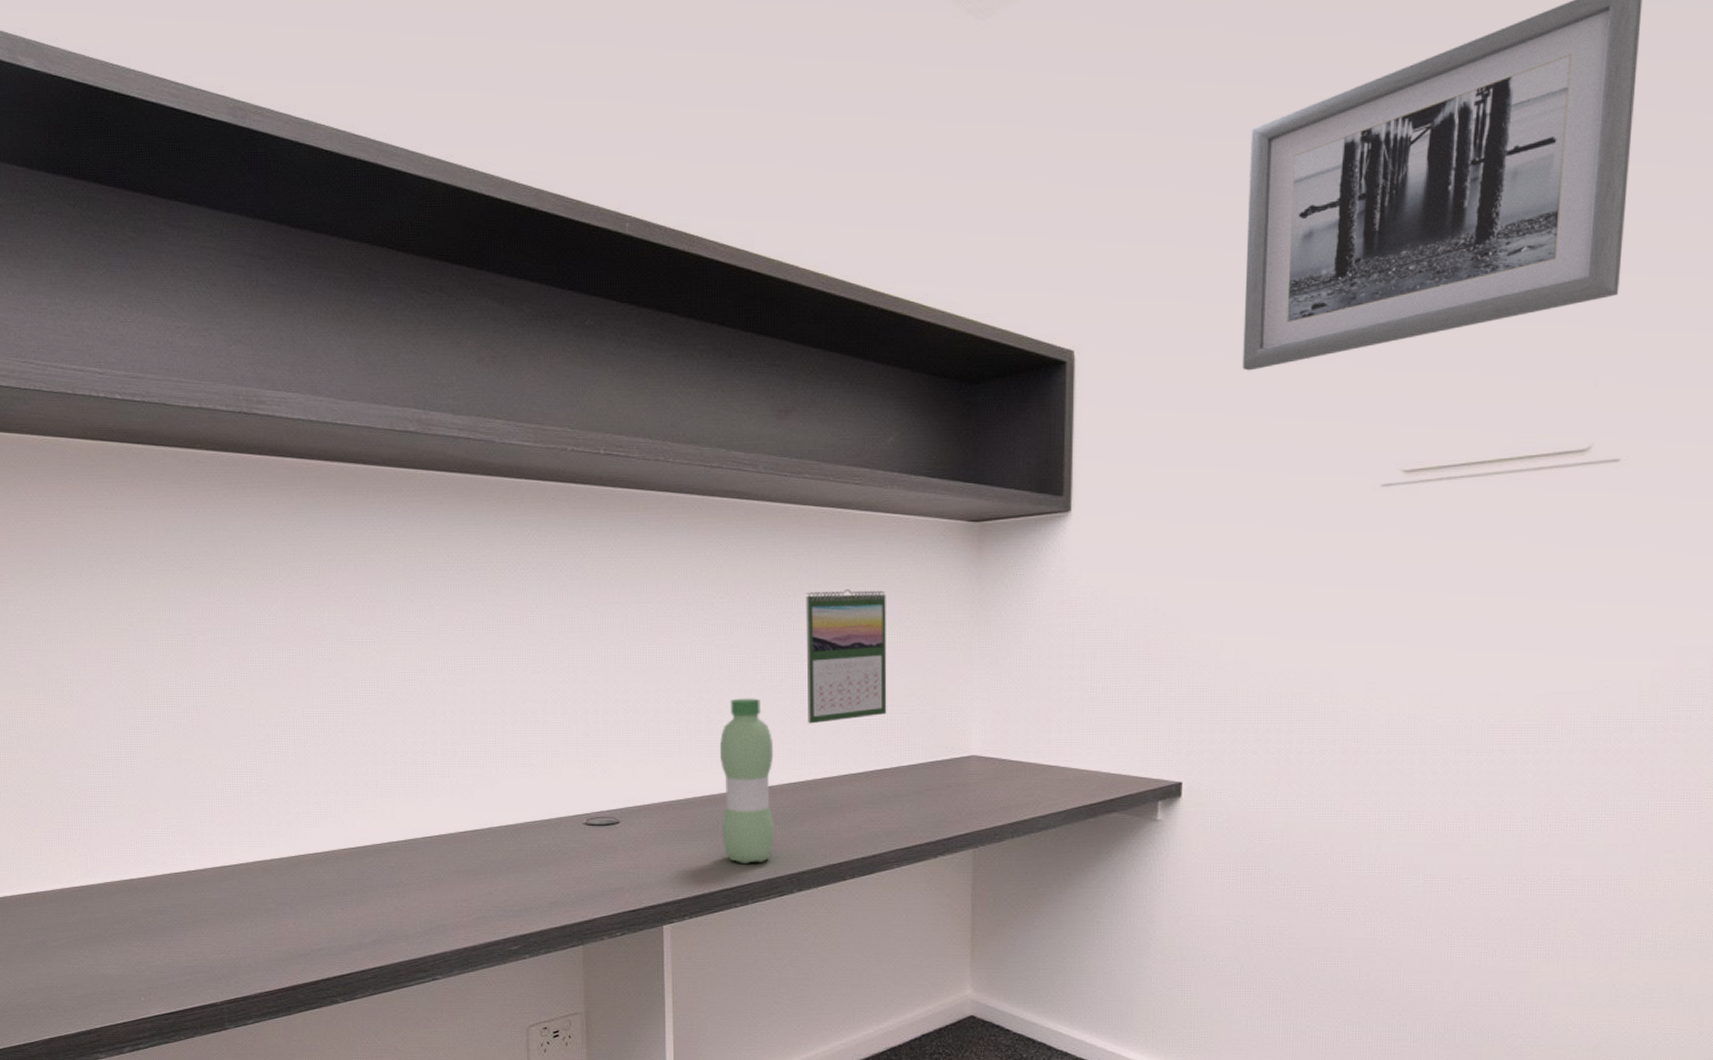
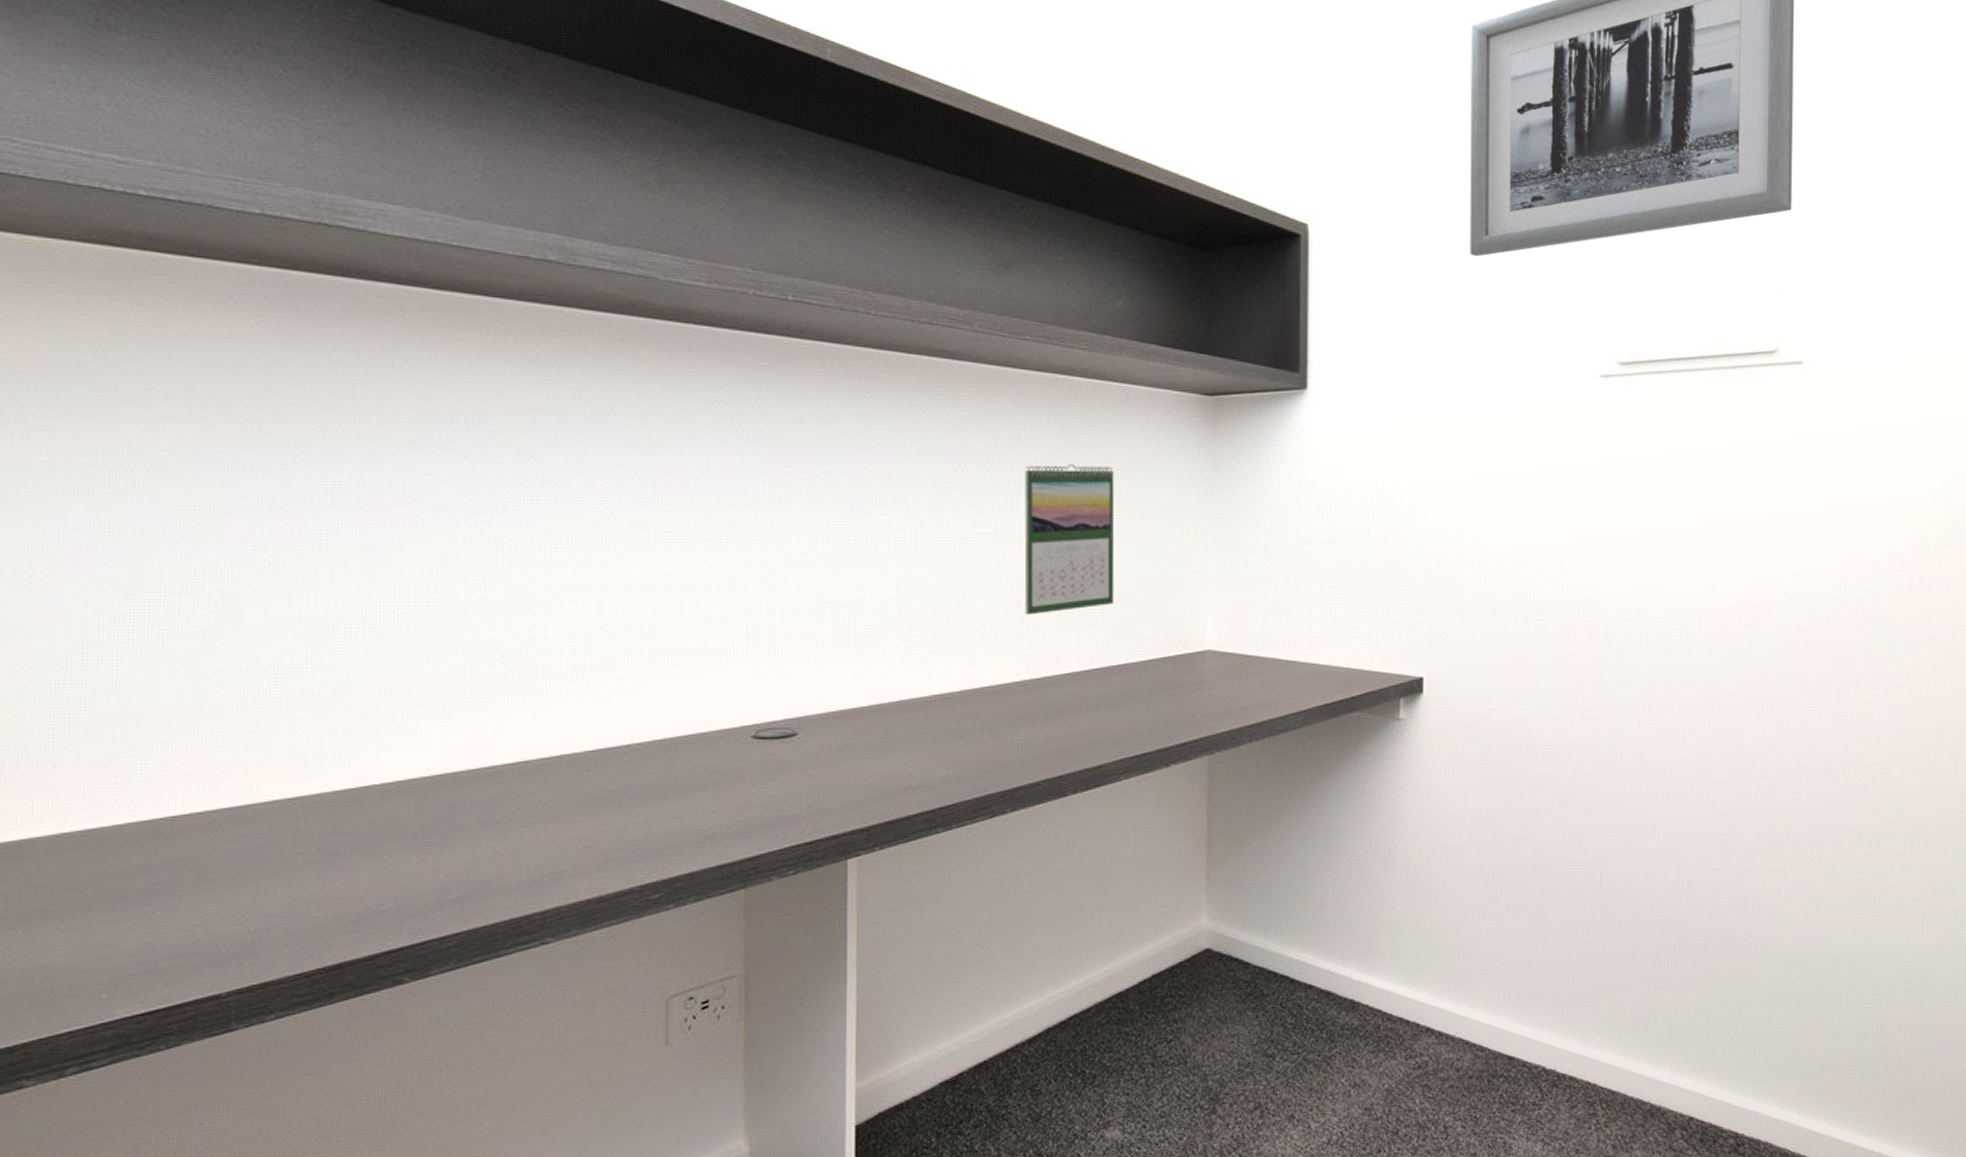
water bottle: present [719,698,775,865] -> none [921,585,986,781]

